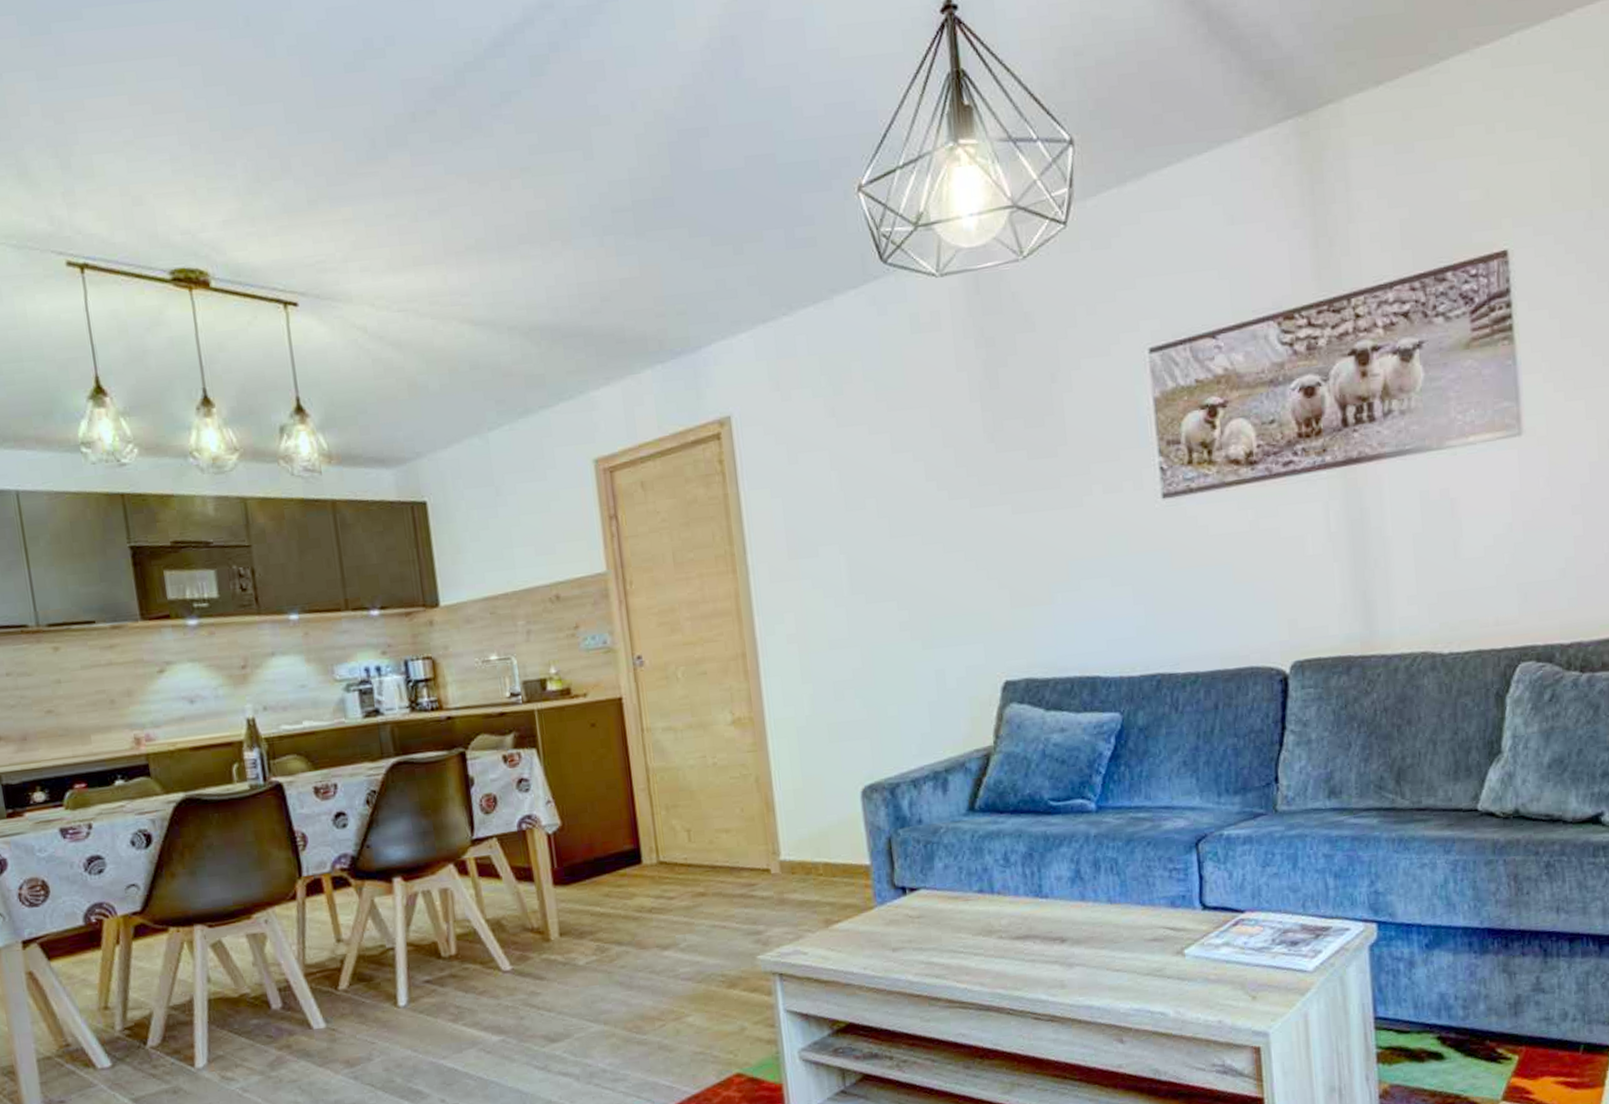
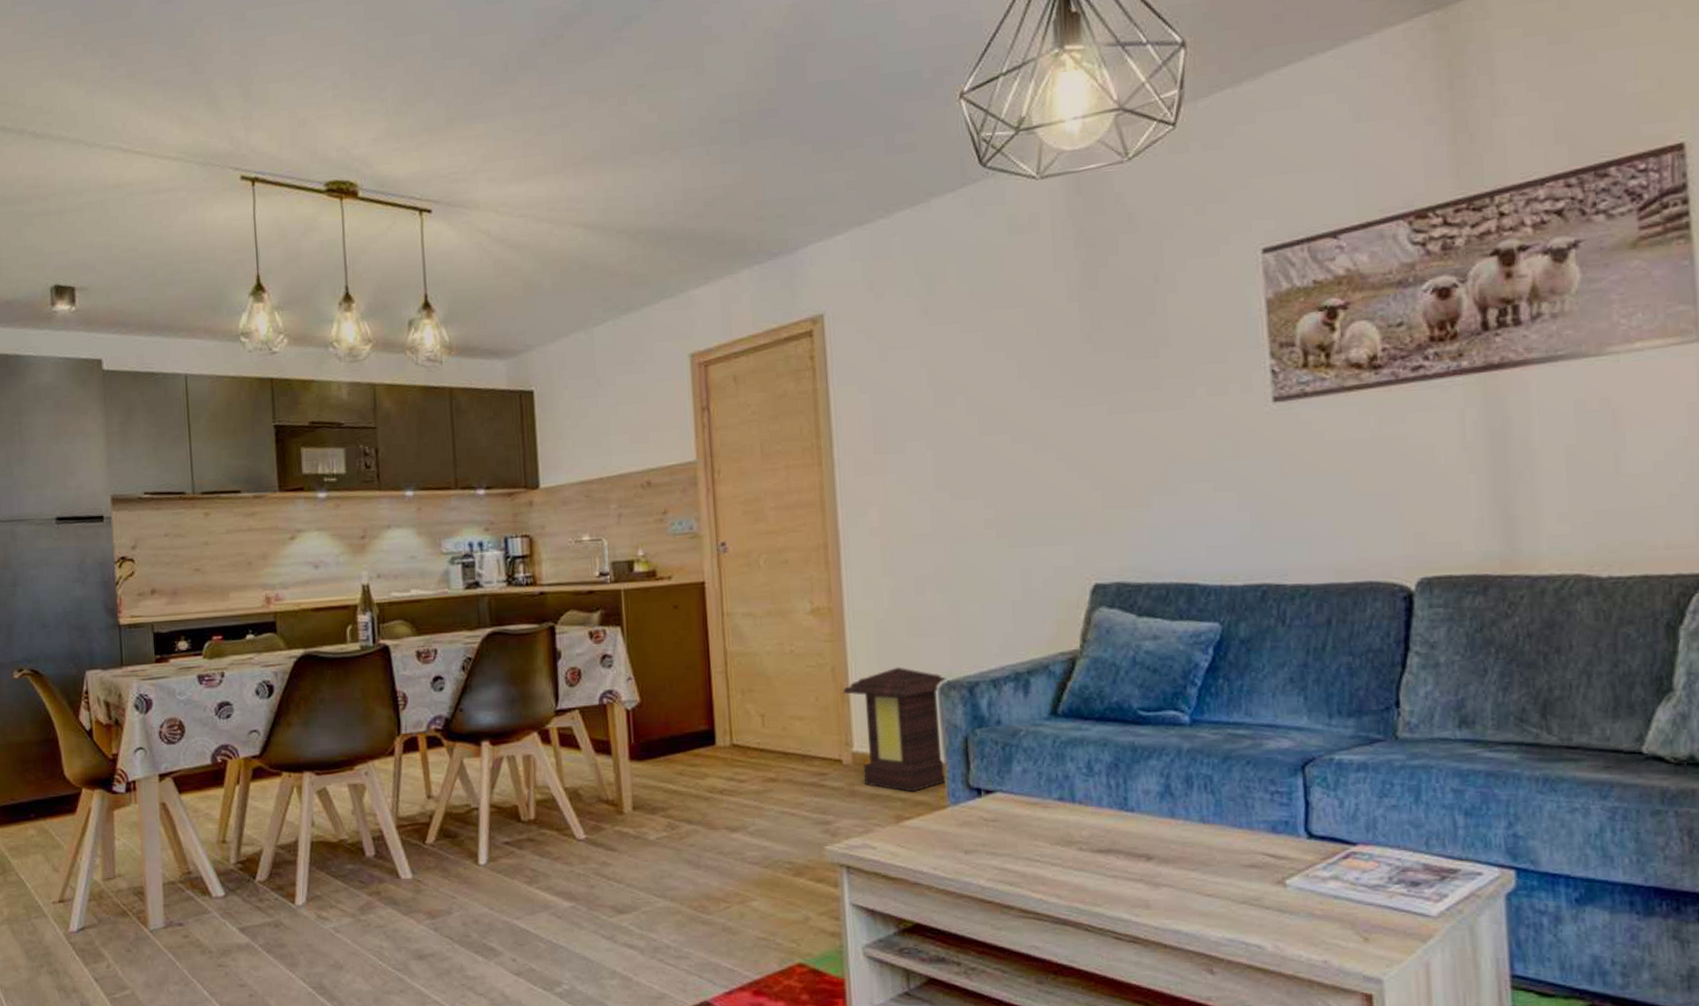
lantern: none [768,773,872,896] -> present [843,667,950,792]

